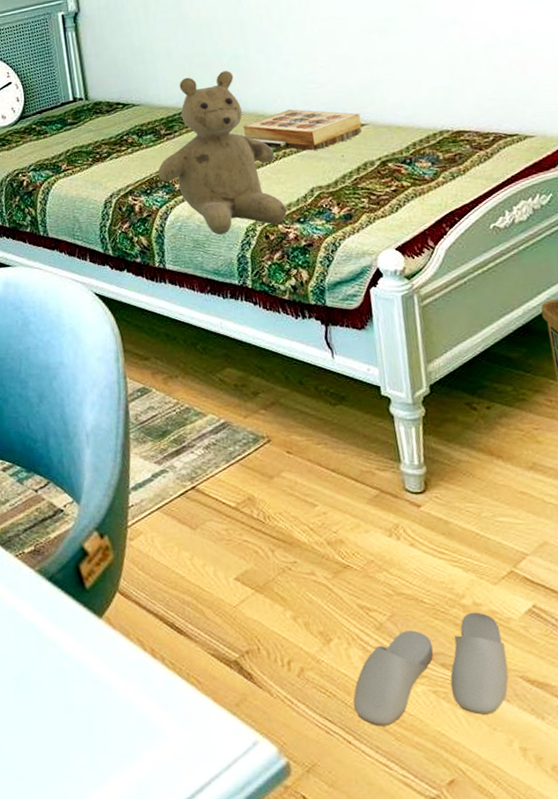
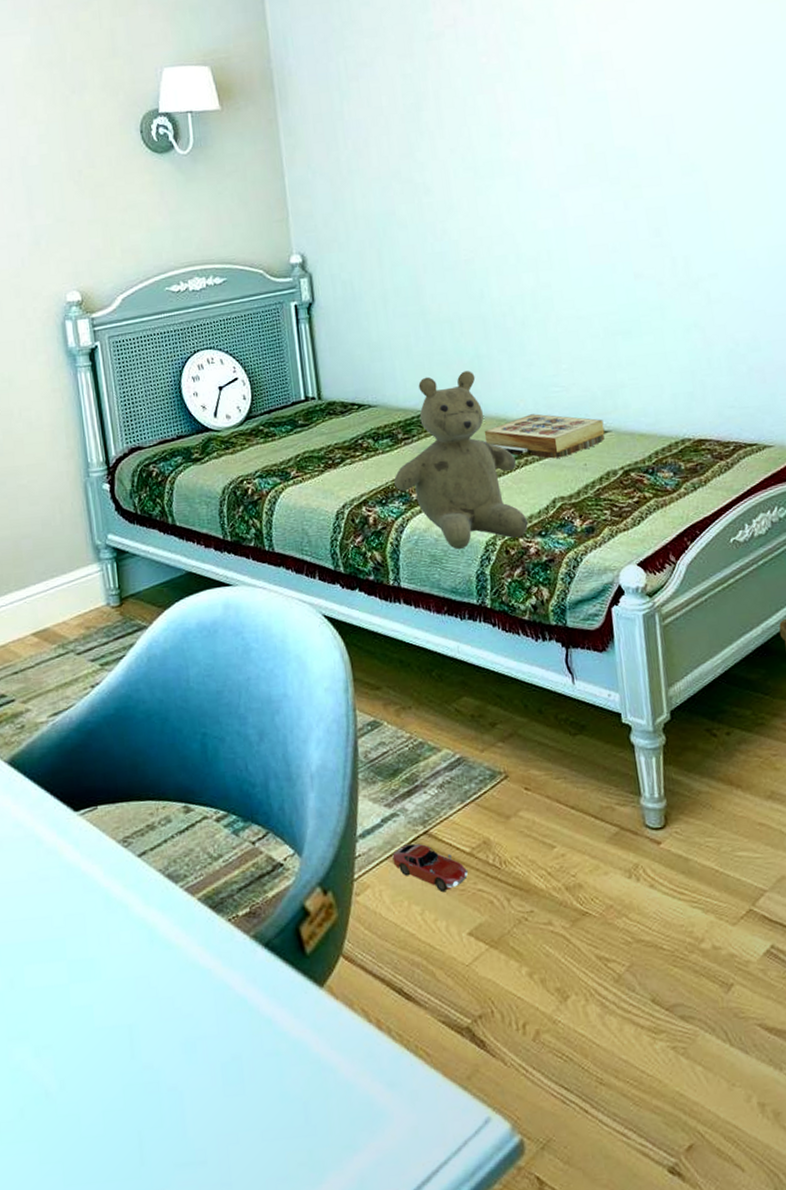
toy car: none [163,497,234,542] -> present [392,843,469,893]
slippers: present [353,612,509,727] -> none [590,956,747,1091]

